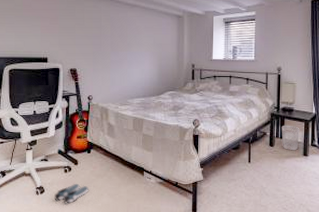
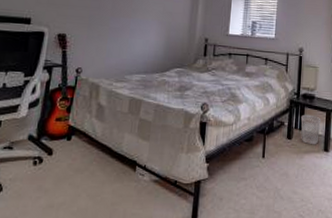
shoe: present [54,184,88,204] -> none [14,181,63,208]

